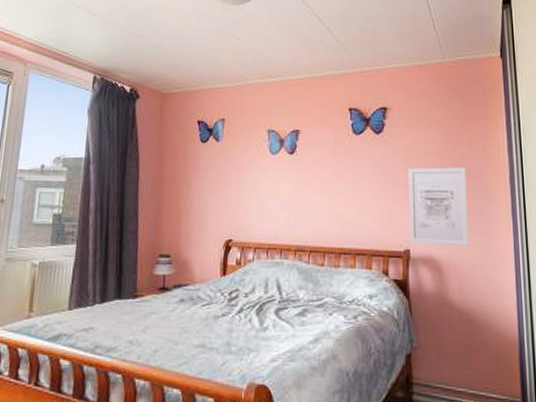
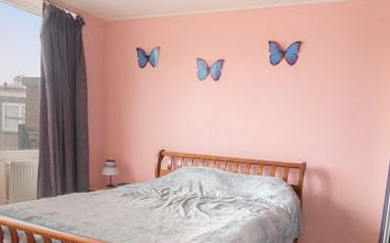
wall art: present [407,167,469,247] -> none [306,96,362,162]

